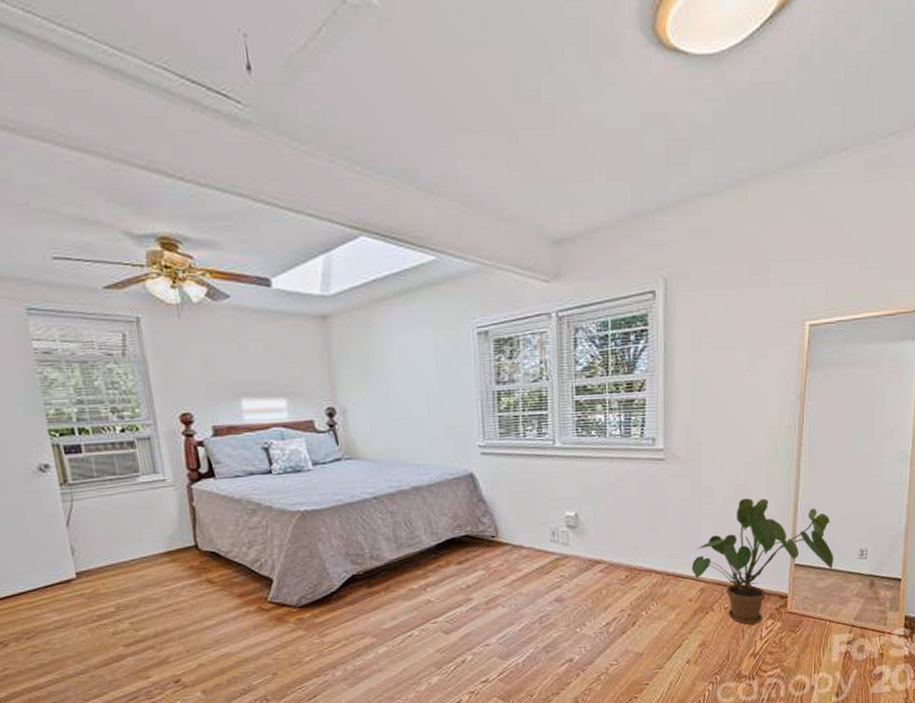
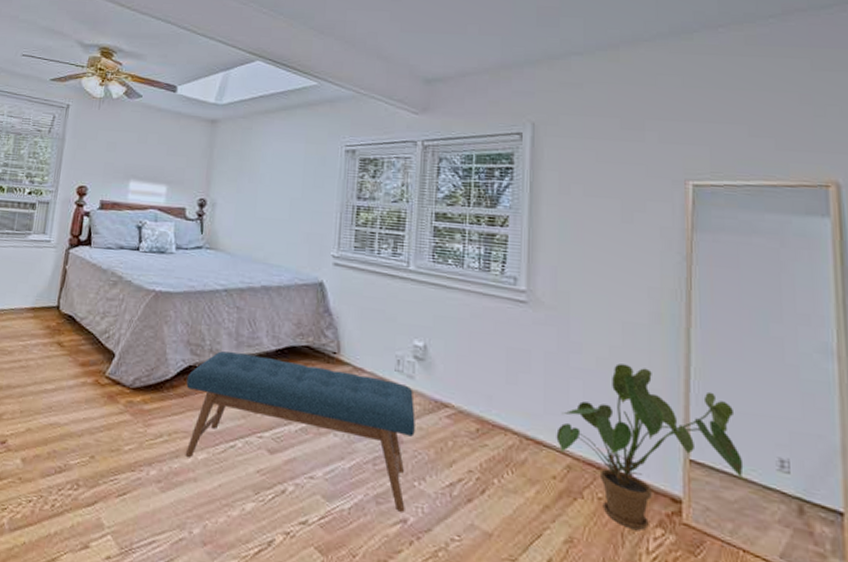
bench: none [353,550,573,654] -> present [185,351,415,512]

